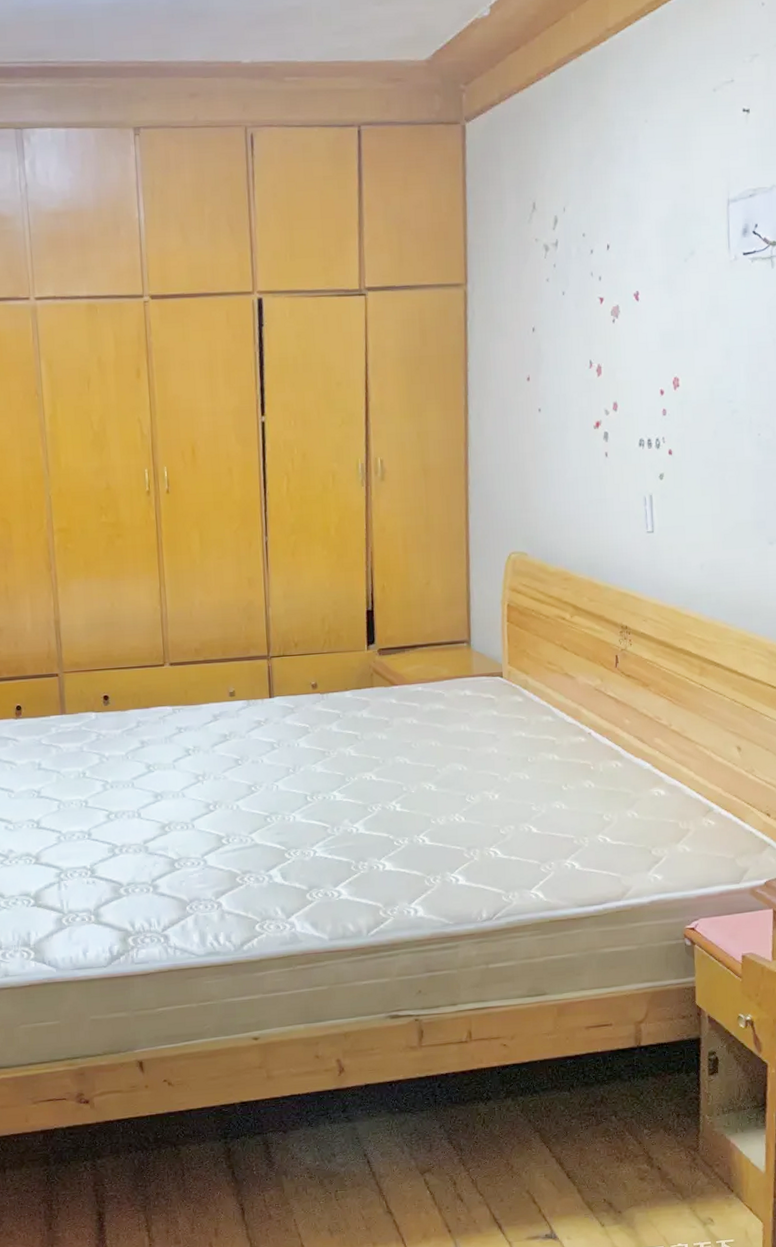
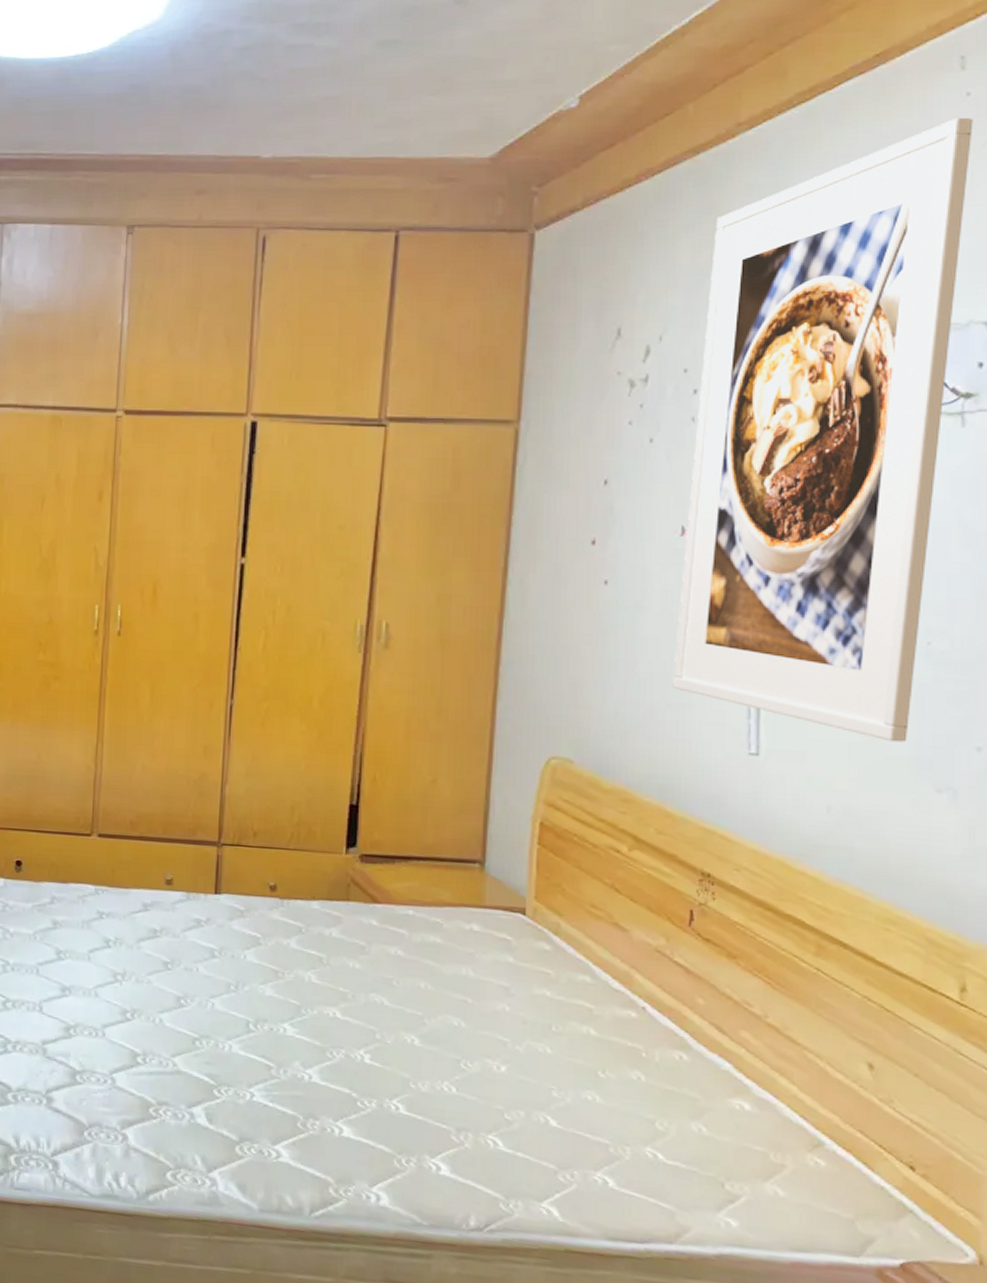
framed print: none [591,23,768,511] -> present [673,117,973,742]

